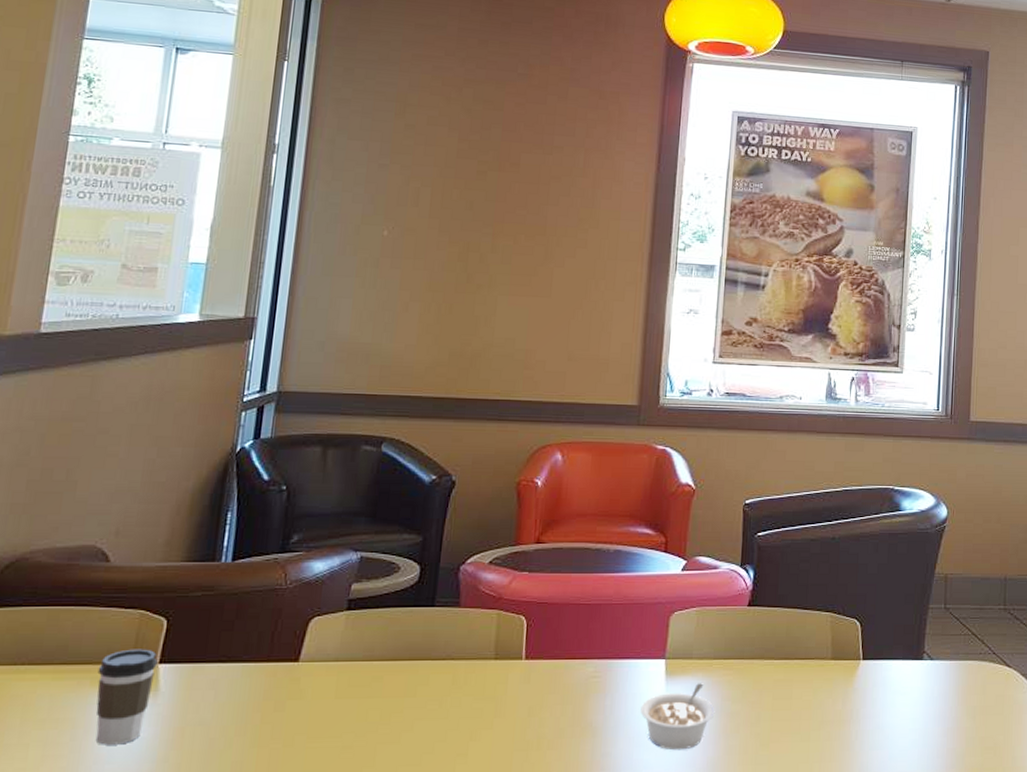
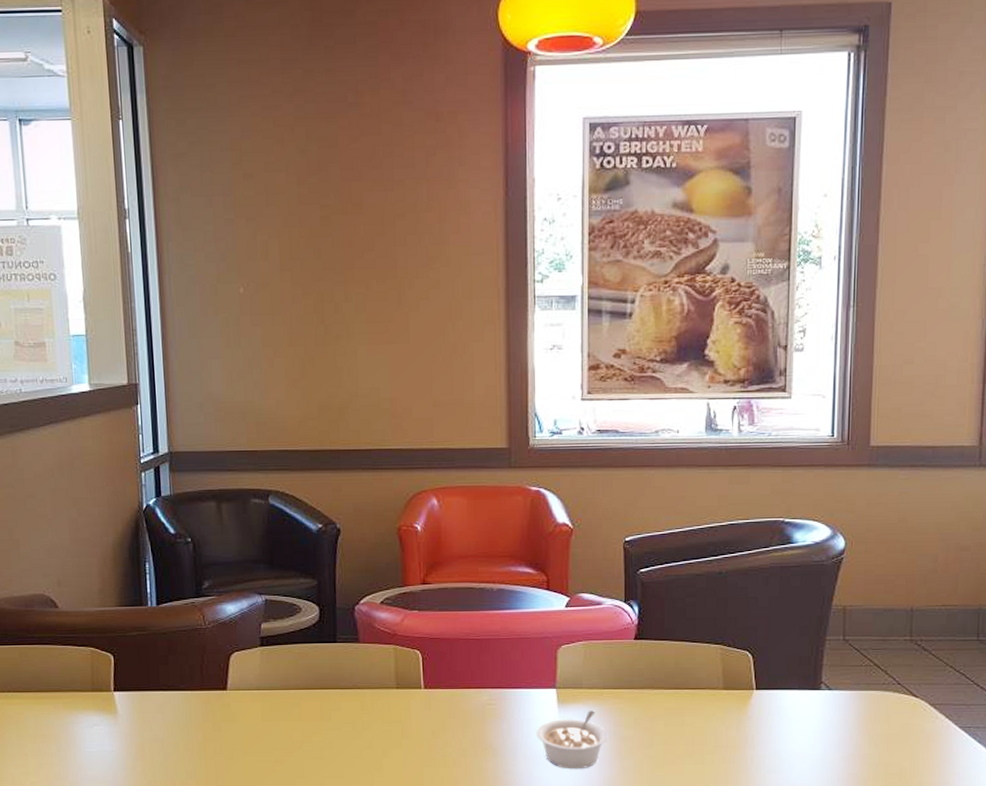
coffee cup: present [96,649,158,745] -> none [67,679,112,756]

